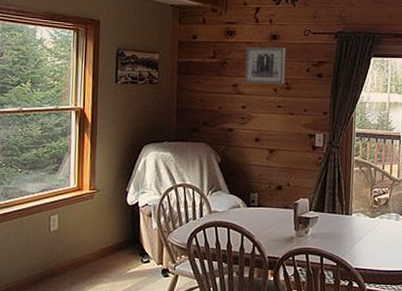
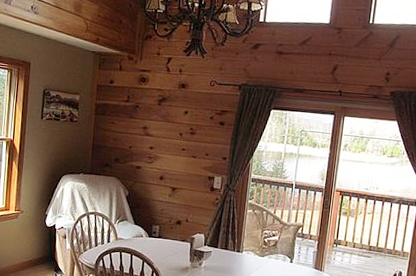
wall art: present [245,46,285,84] -> none [154,93,192,129]

